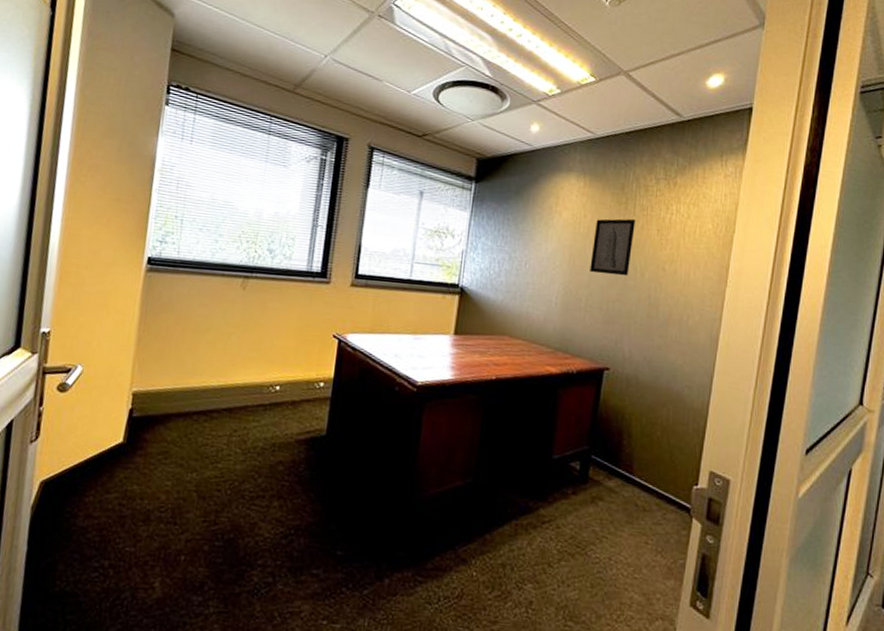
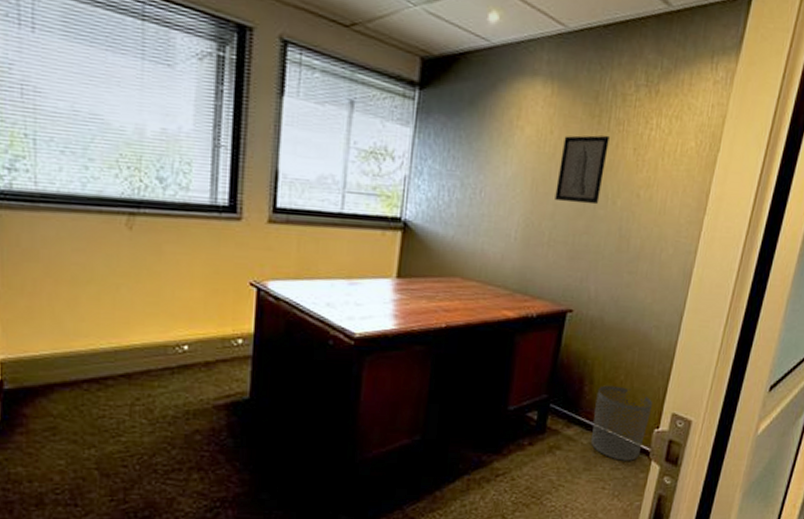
waste bin: none [632,440,690,517] -> present [591,385,653,461]

